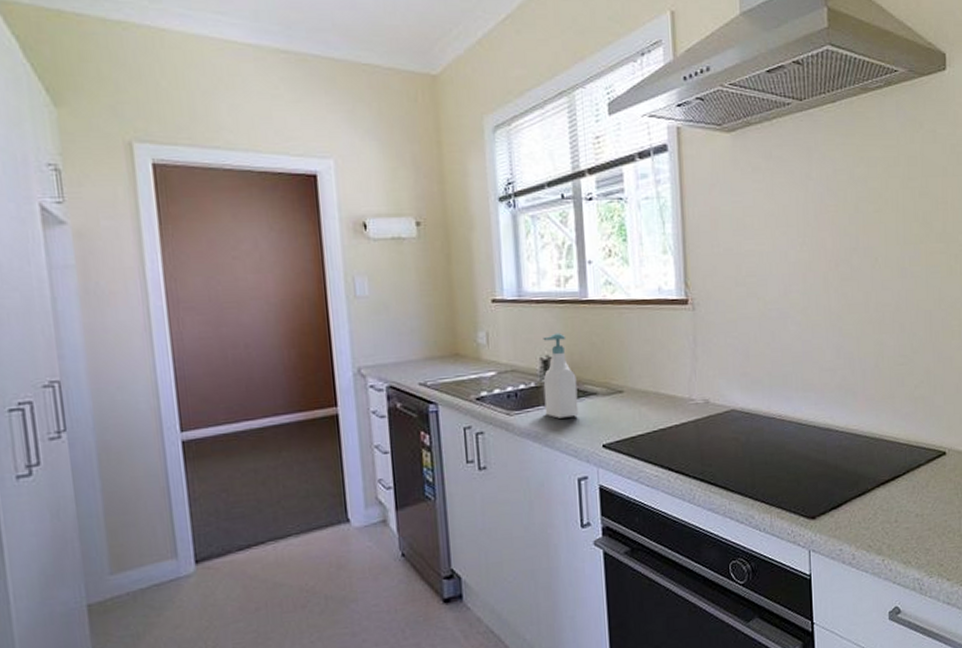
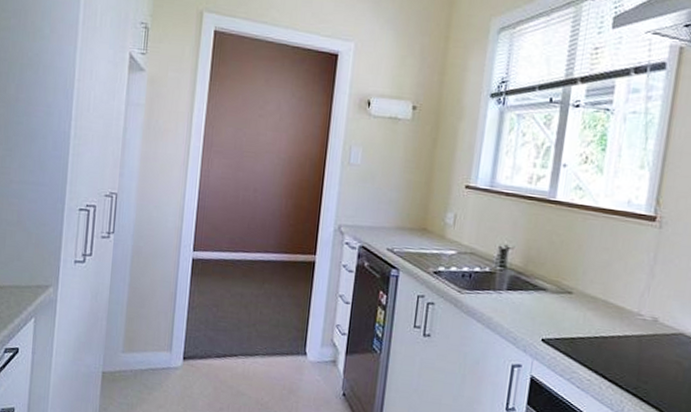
soap bottle: present [543,333,579,419] -> none [493,226,530,307]

